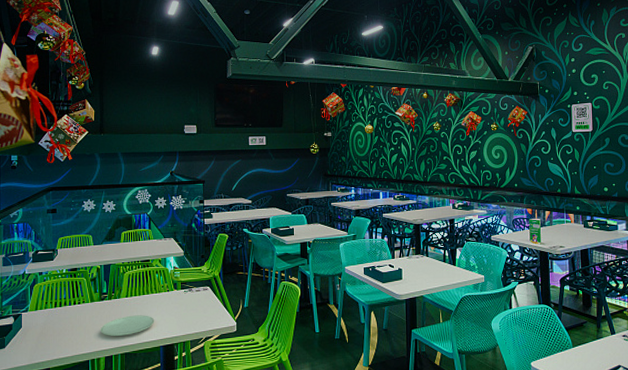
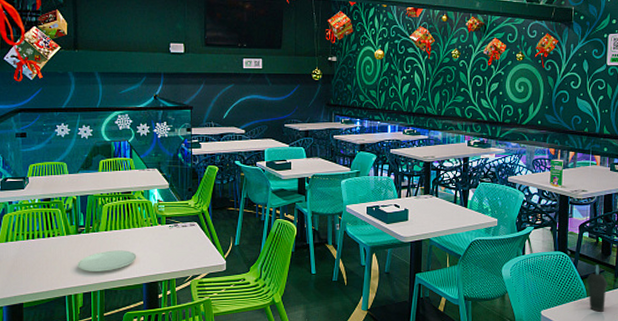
cup: none [571,316,592,362] -> present [586,265,609,312]

